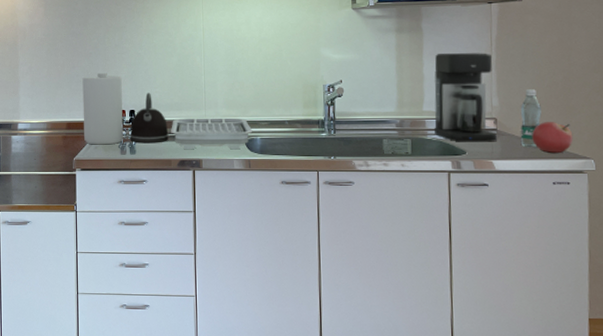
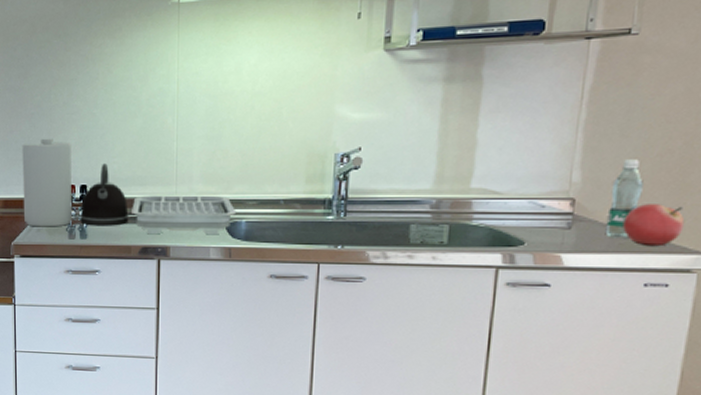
coffee maker: present [434,53,497,142] -> none [483,109,580,230]

